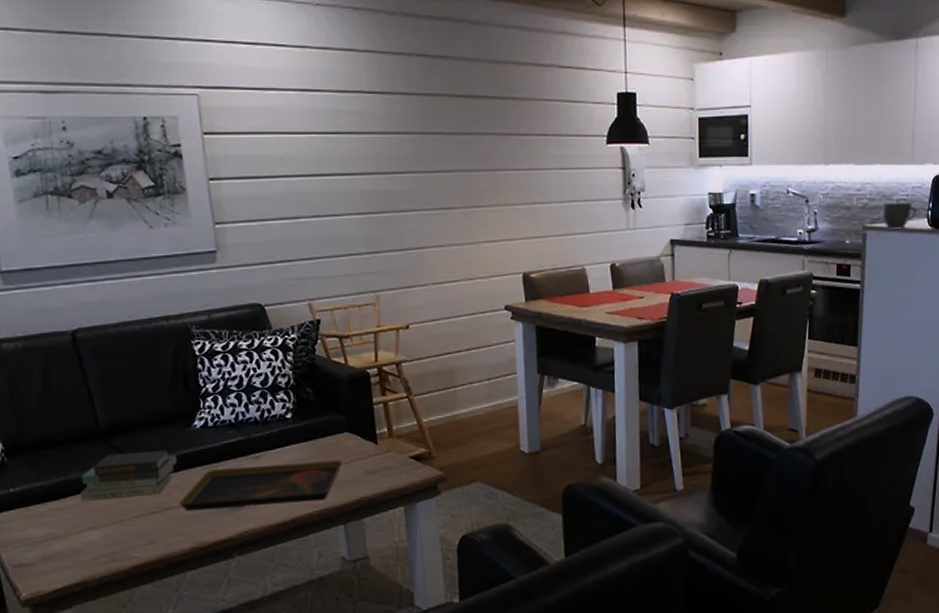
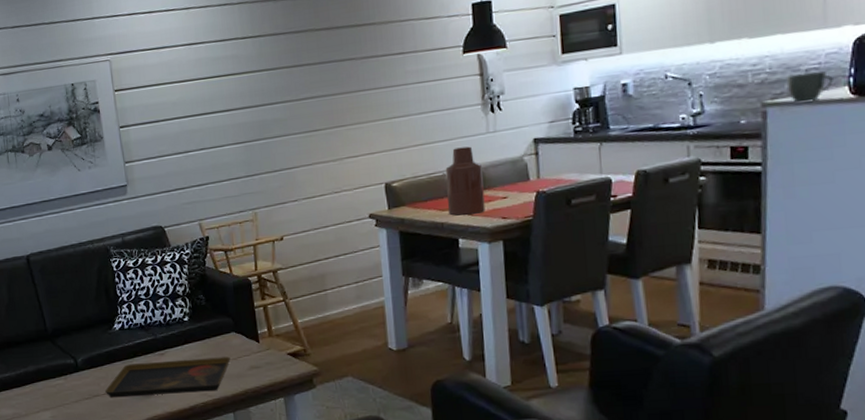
books: present [79,449,177,501] -> none [34,348,102,389]
vase: none [585,241,622,313] -> present [445,146,485,216]

